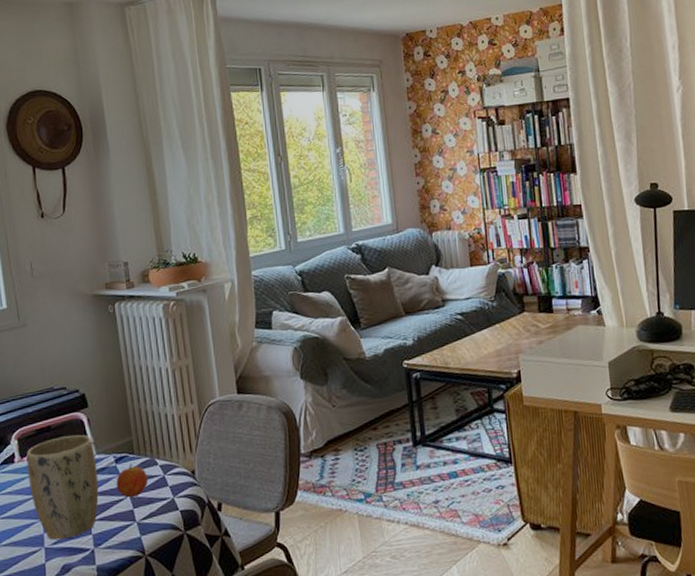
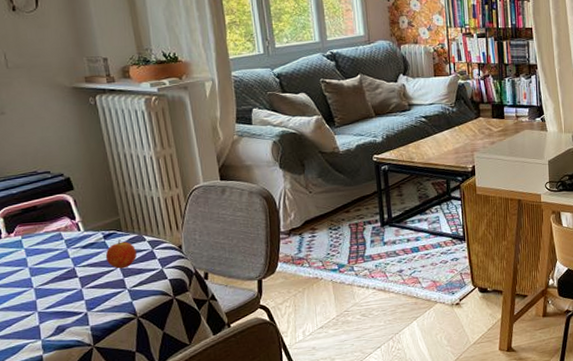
plant pot: present [27,435,99,540] -> none [13,214,89,305]

